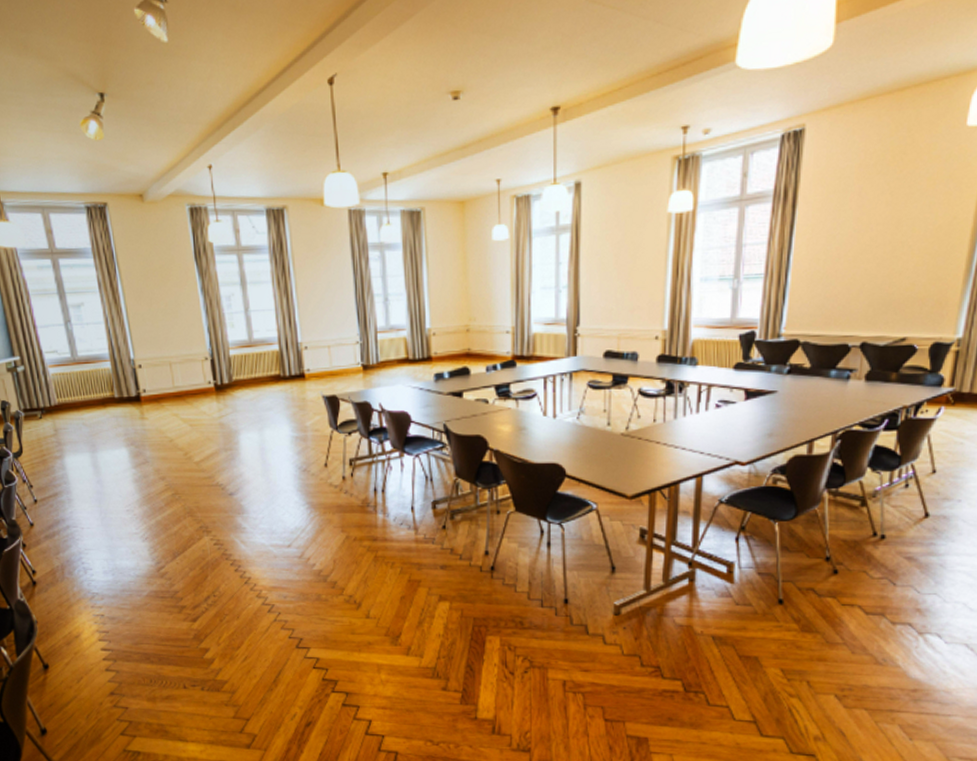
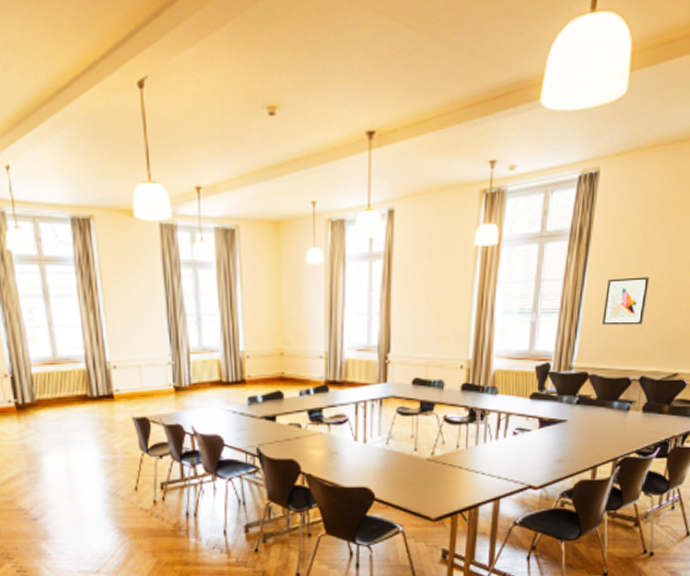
wall art: none [813,235,868,289] -> present [601,277,650,325]

